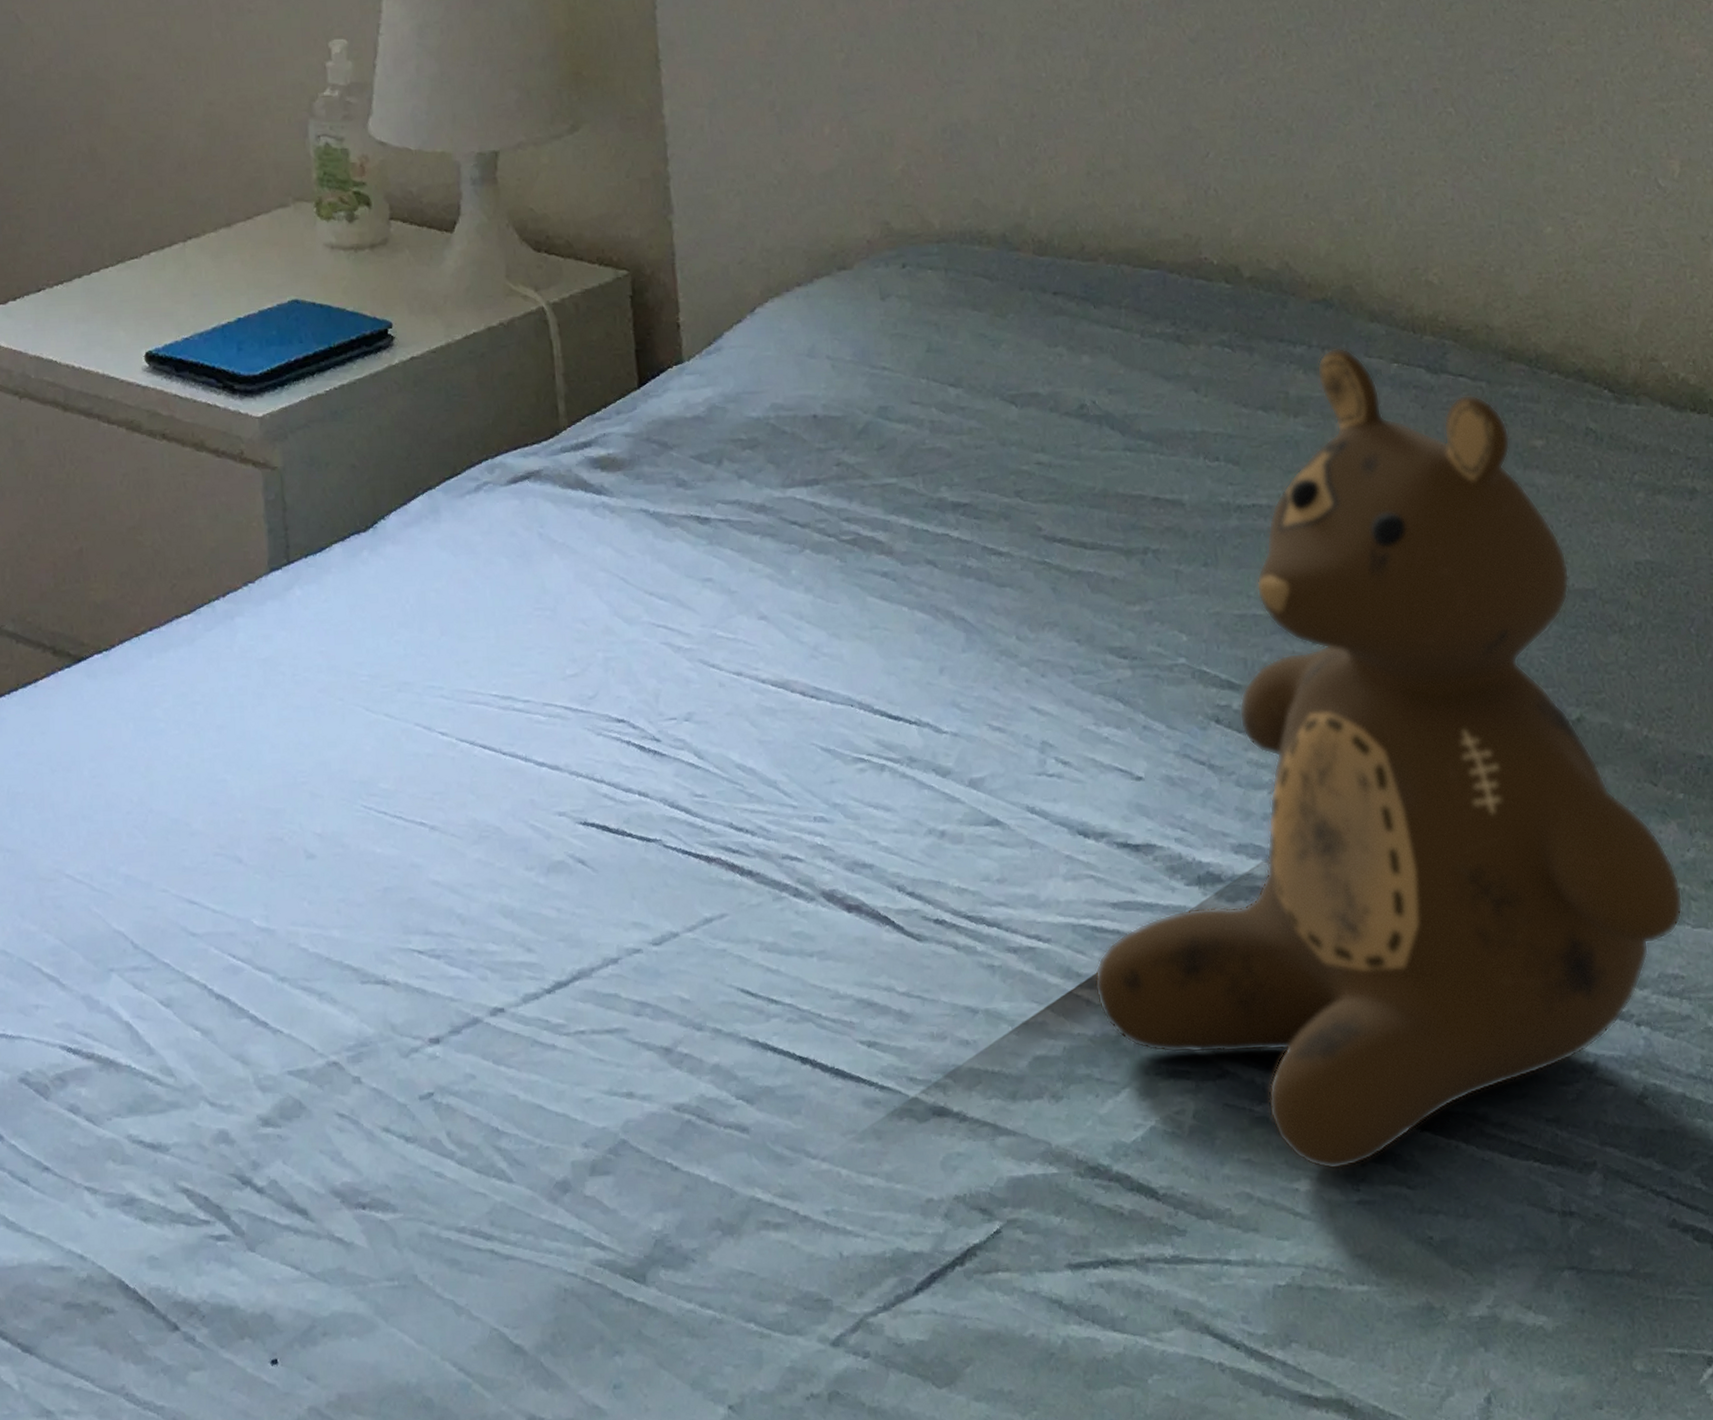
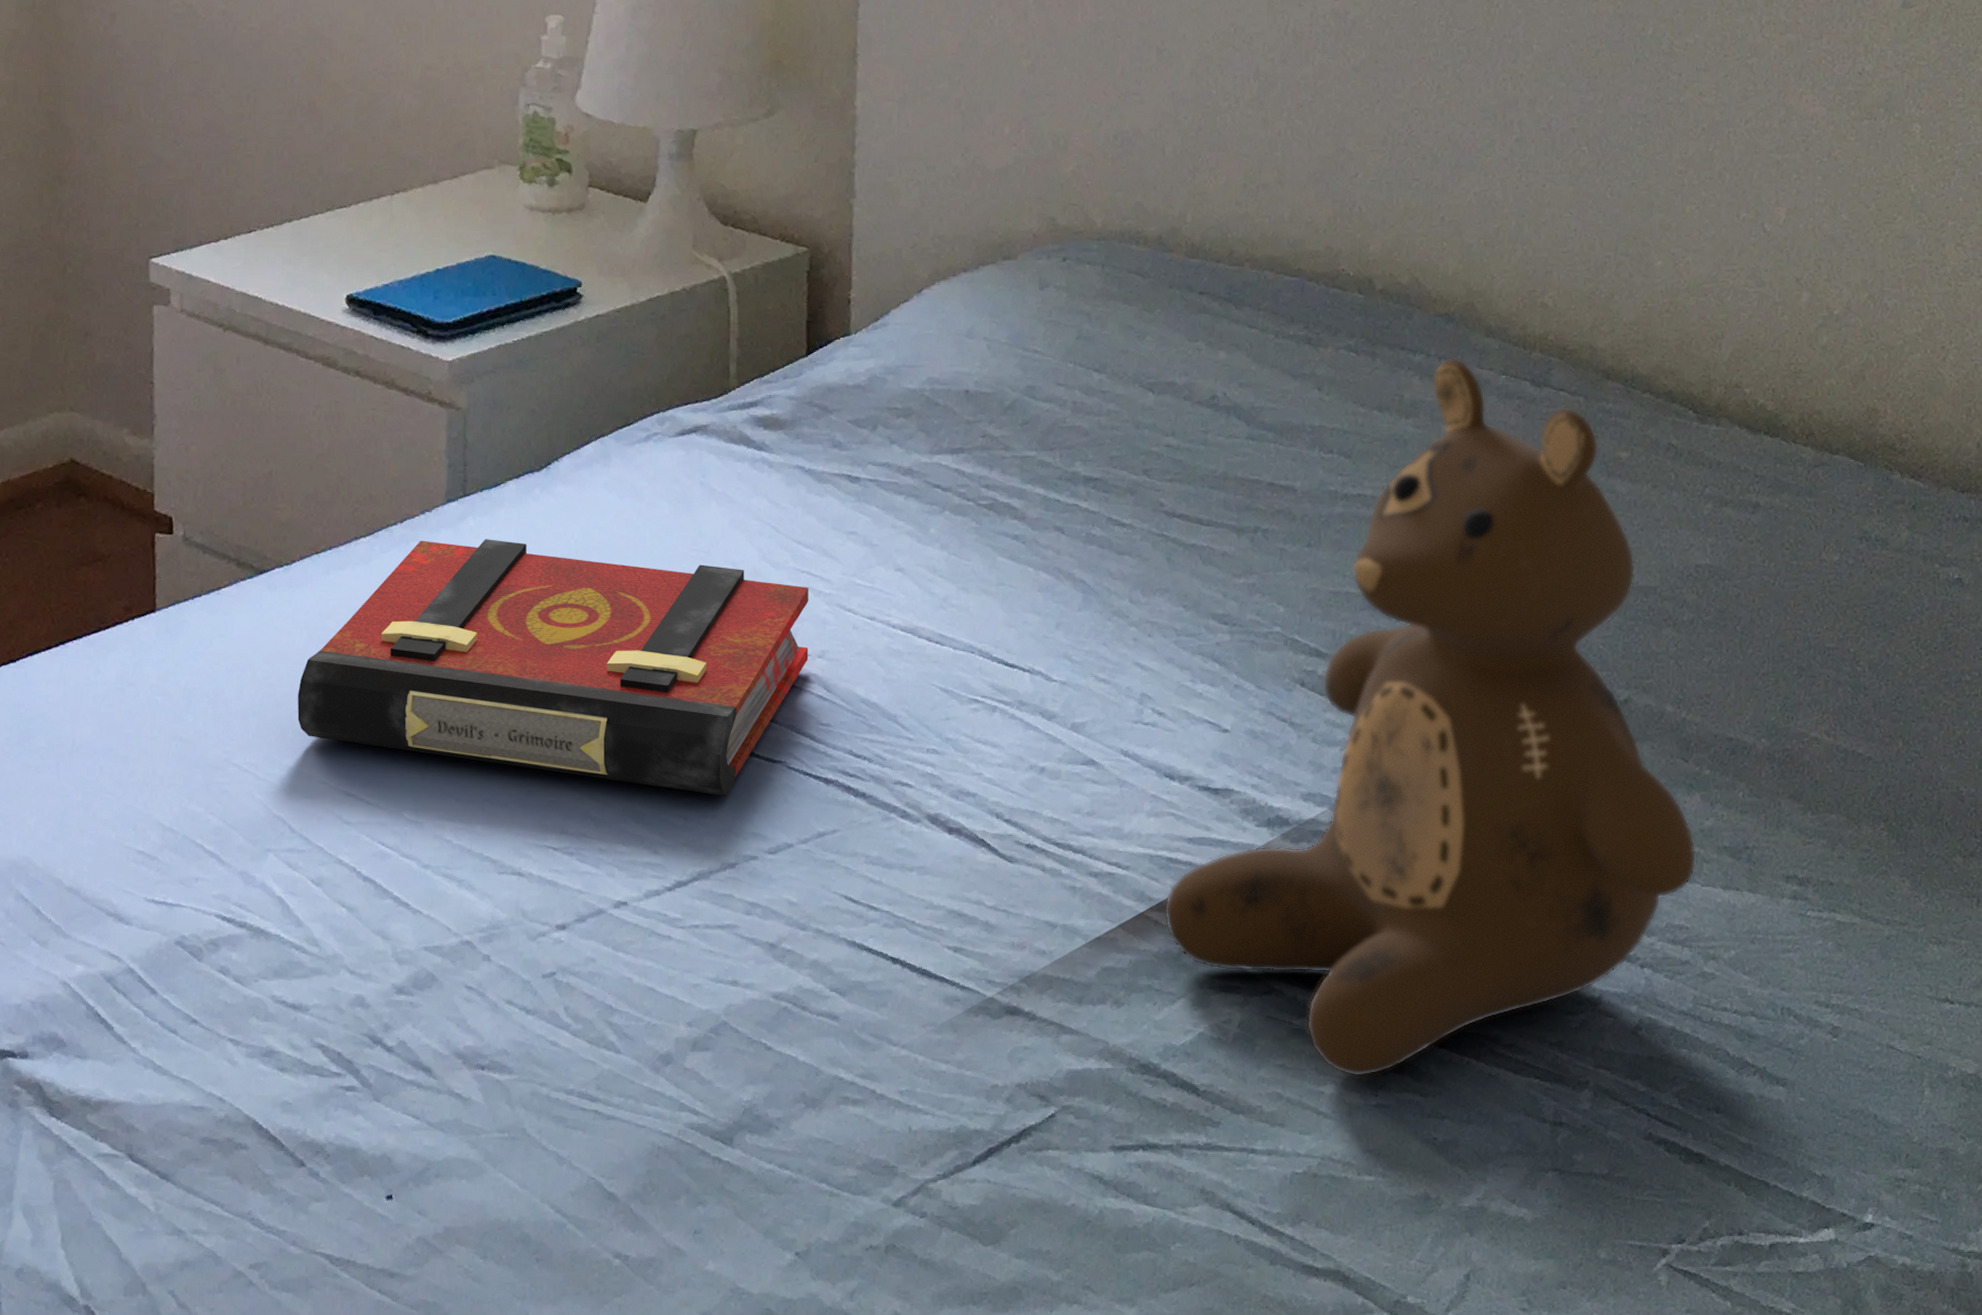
book: none [129,609,675,884] -> present [297,539,809,797]

